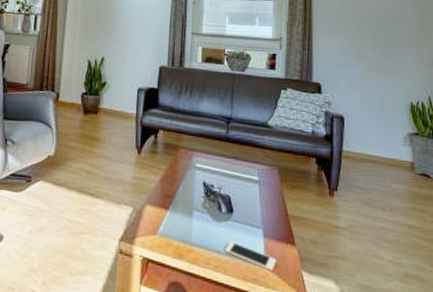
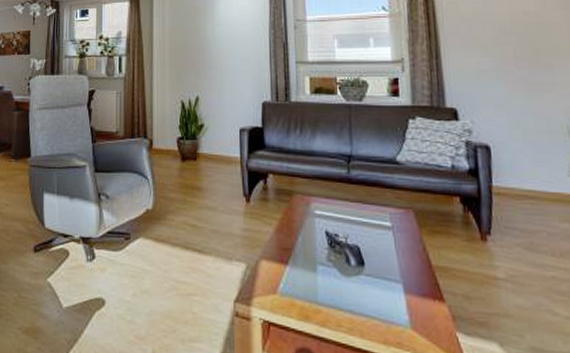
cell phone: present [225,242,277,271] -> none [359,300,424,333]

